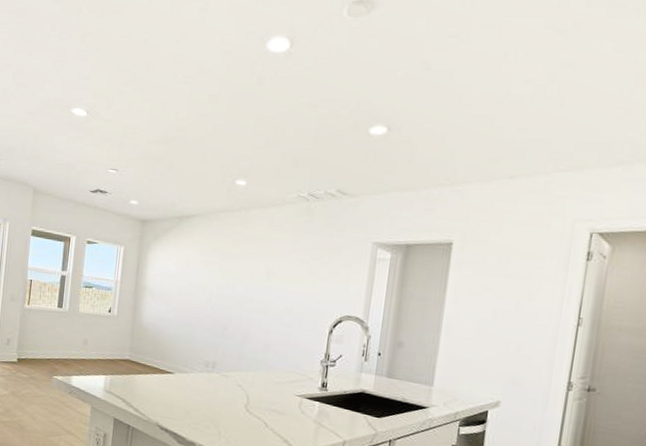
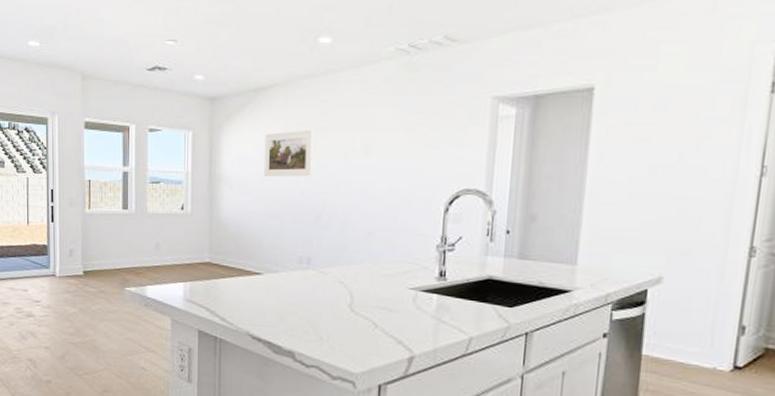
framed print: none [181,254,226,294] -> present [263,129,314,177]

